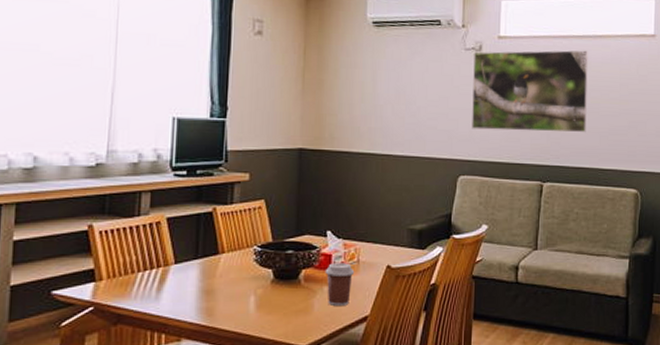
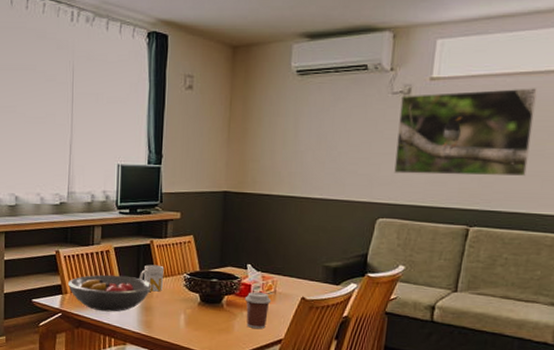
fruit bowl: none [104,252,215,300] -> present [68,274,153,312]
mug: none [199,237,230,270] -> present [139,264,165,292]

